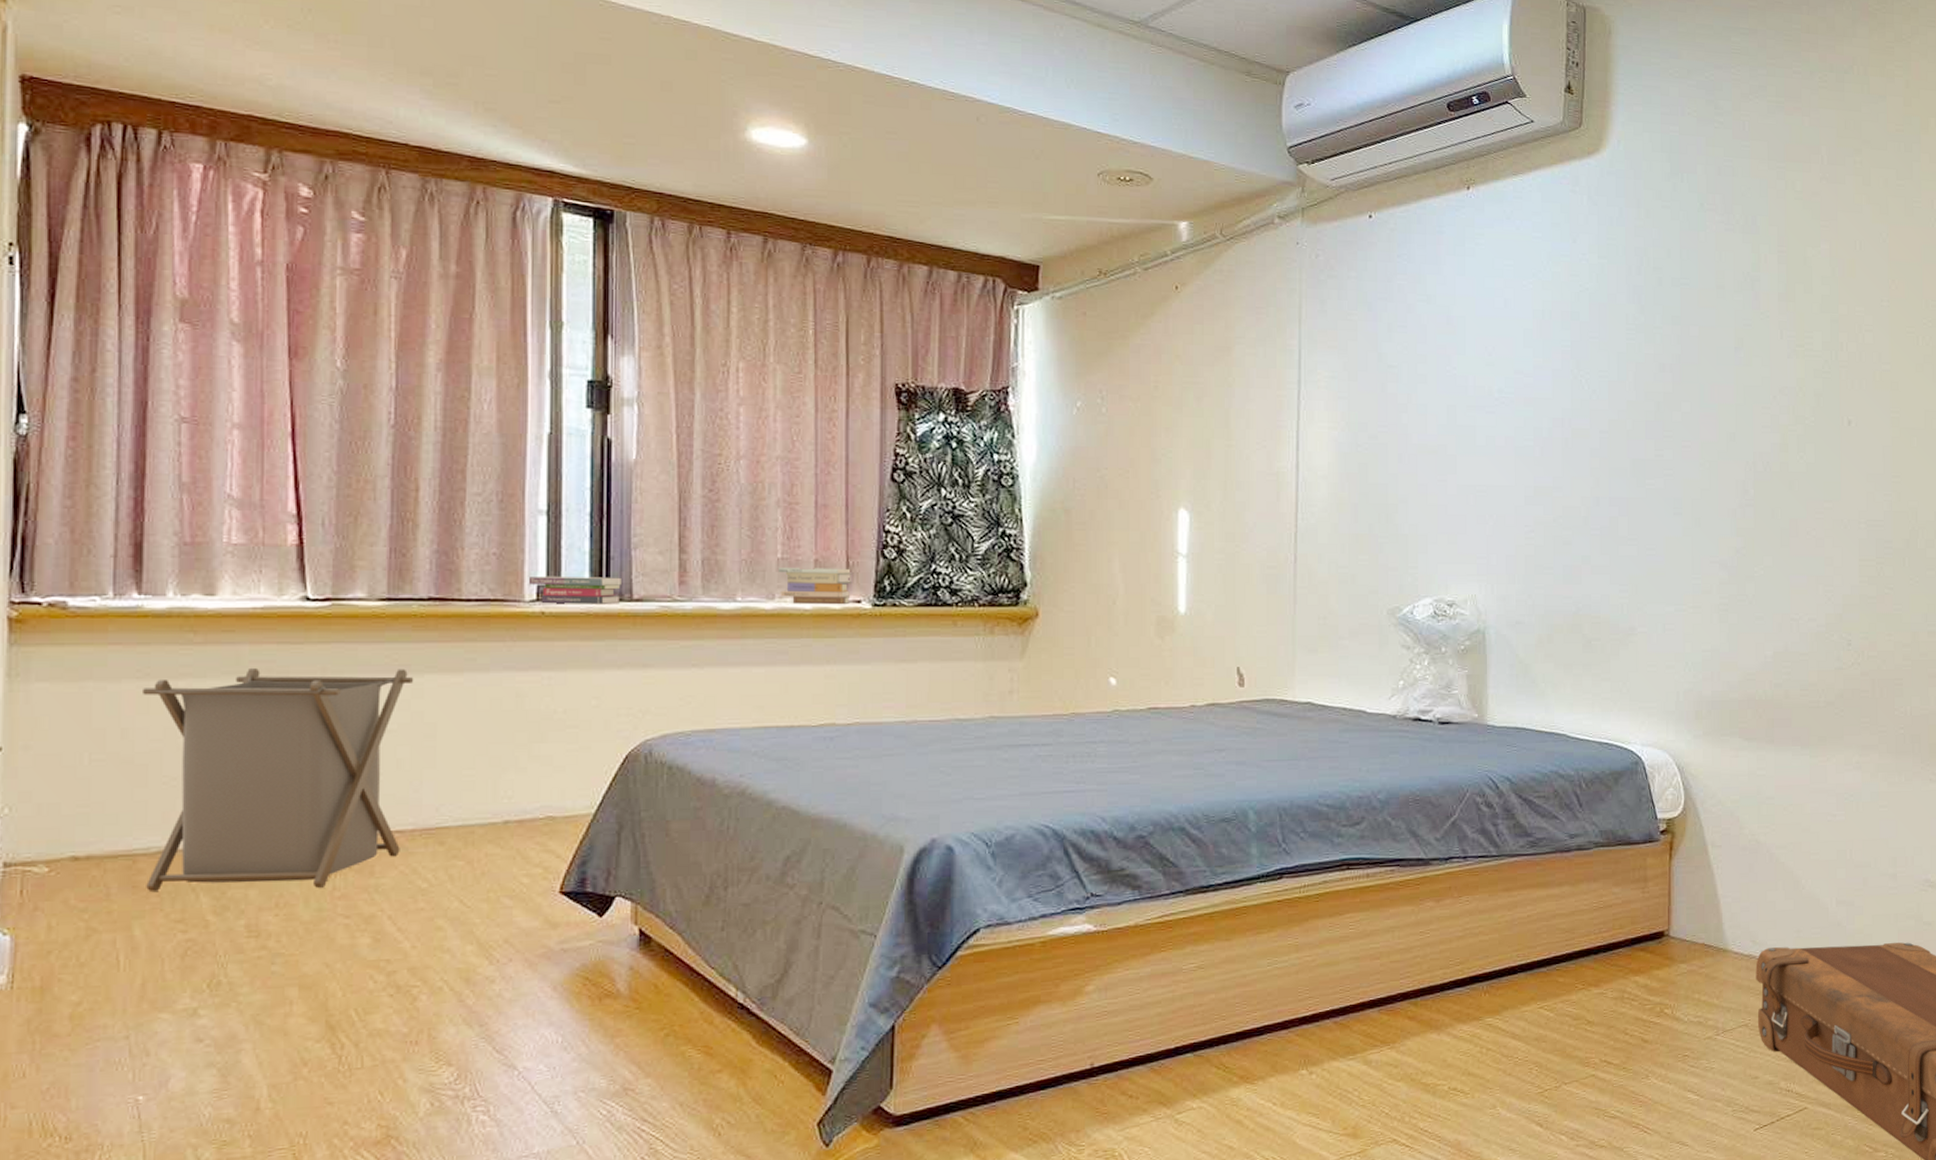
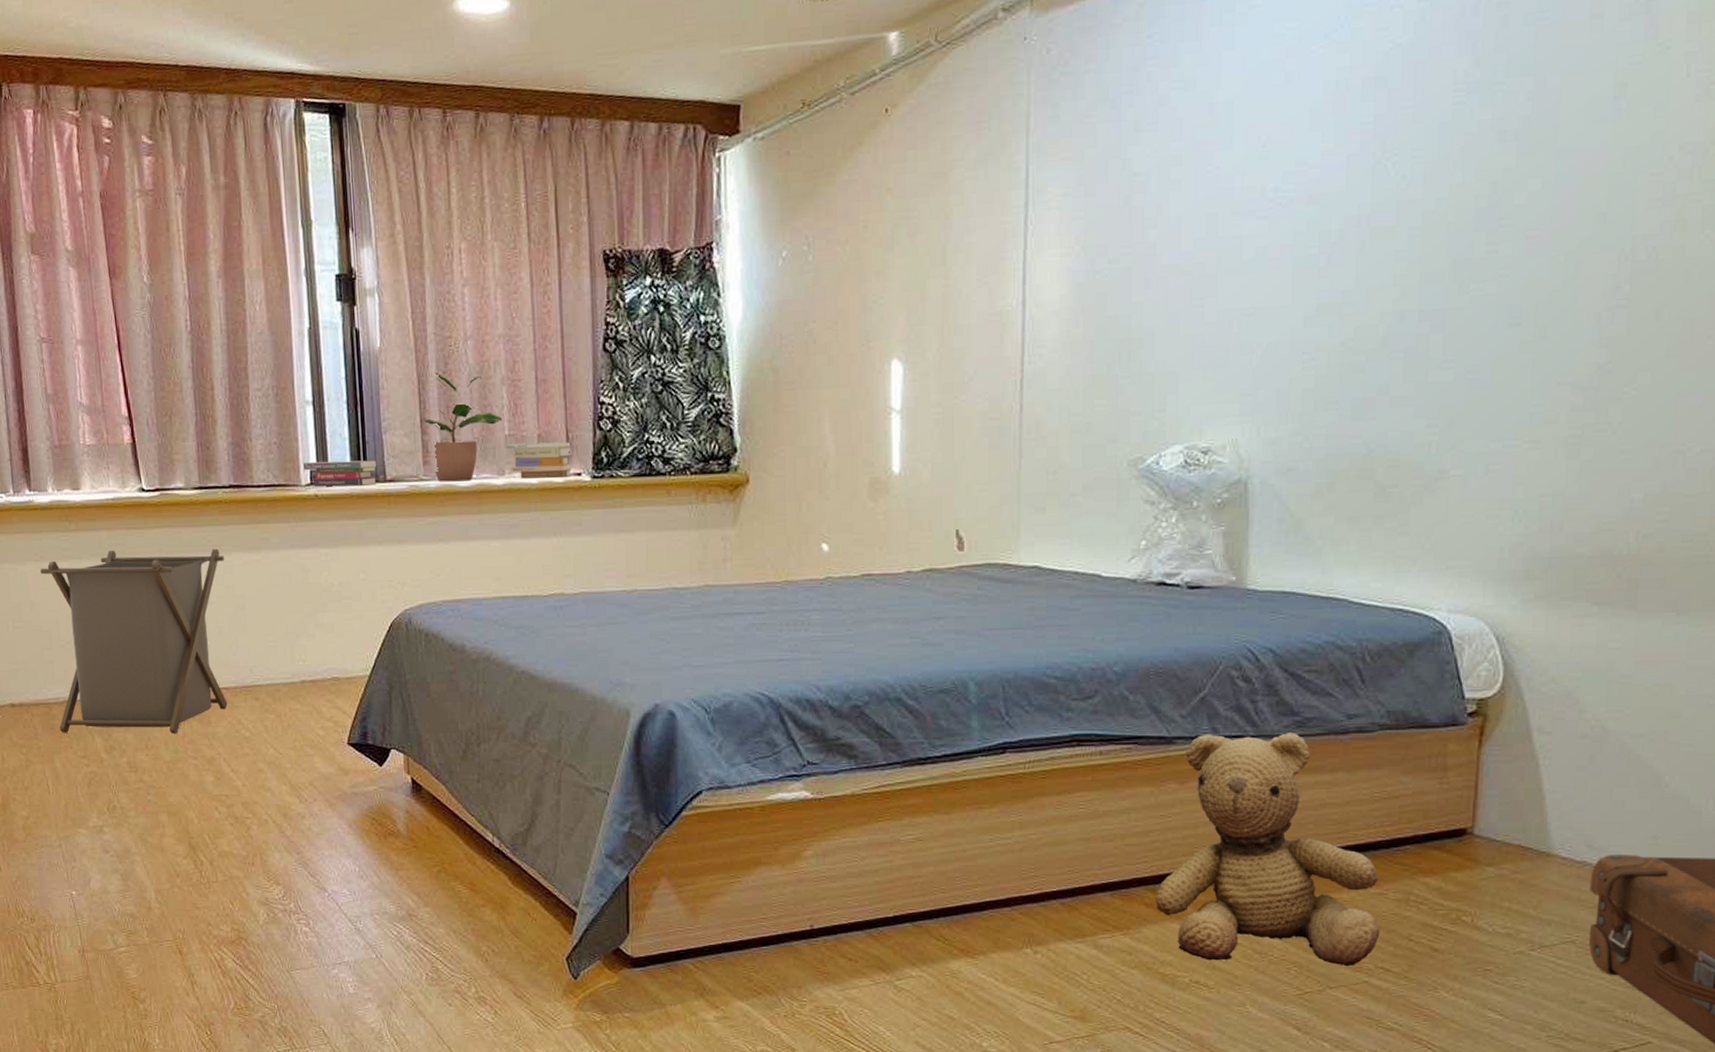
potted plant: none [678,489,775,604] -> present [419,372,502,482]
teddy bear: none [1418,852,1603,1067] -> present [1156,733,1381,967]

